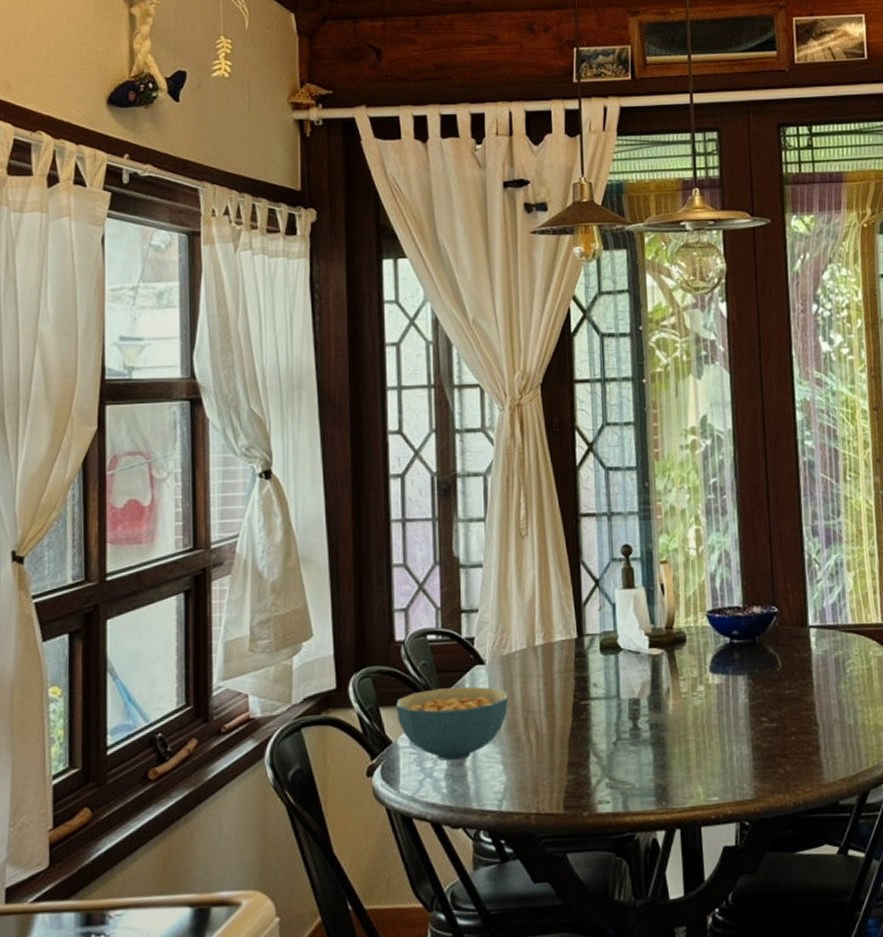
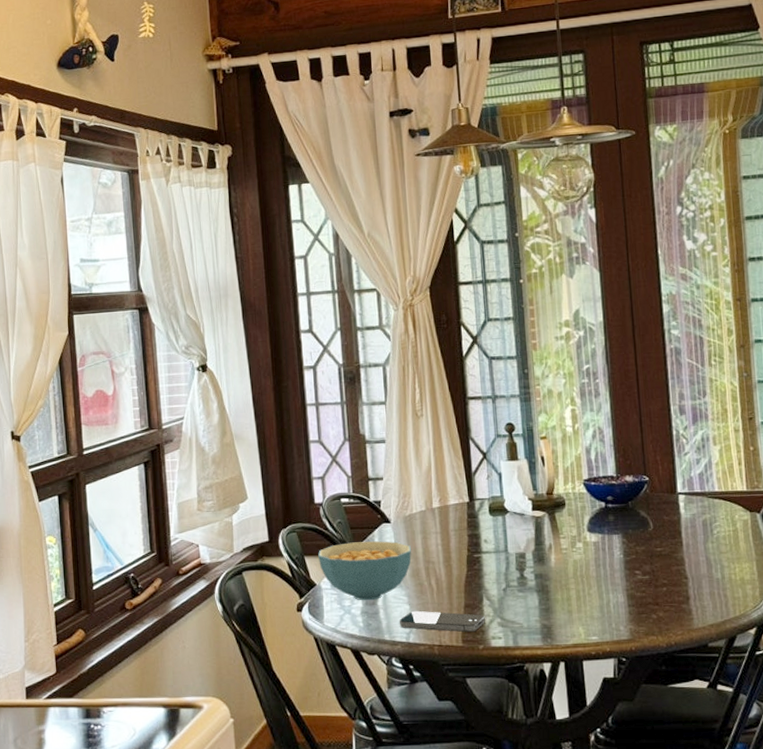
smartphone: none [490,772,591,797] -> present [399,611,485,633]

